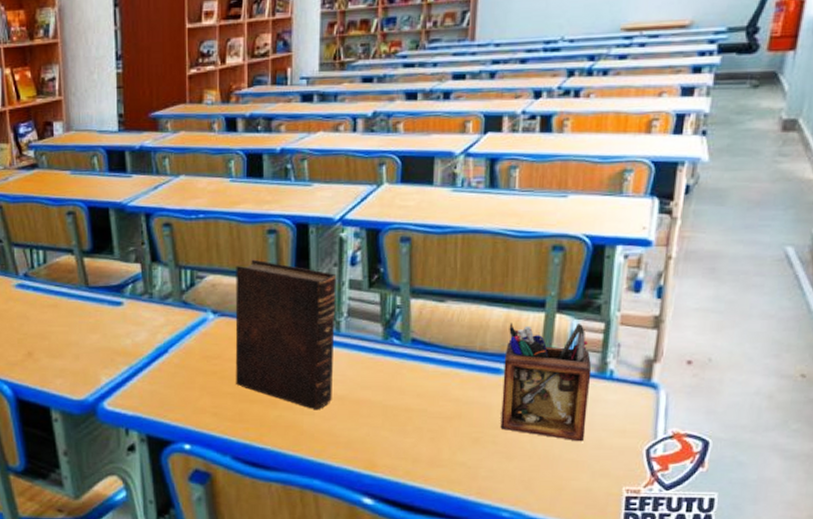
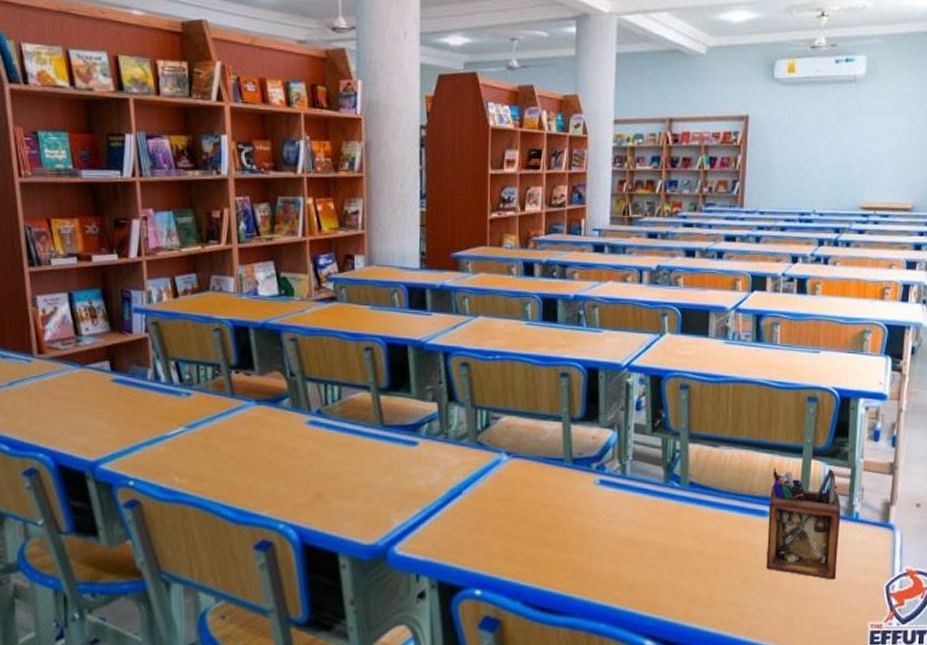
bible: present [235,259,337,410] -> none [527,401,623,553]

